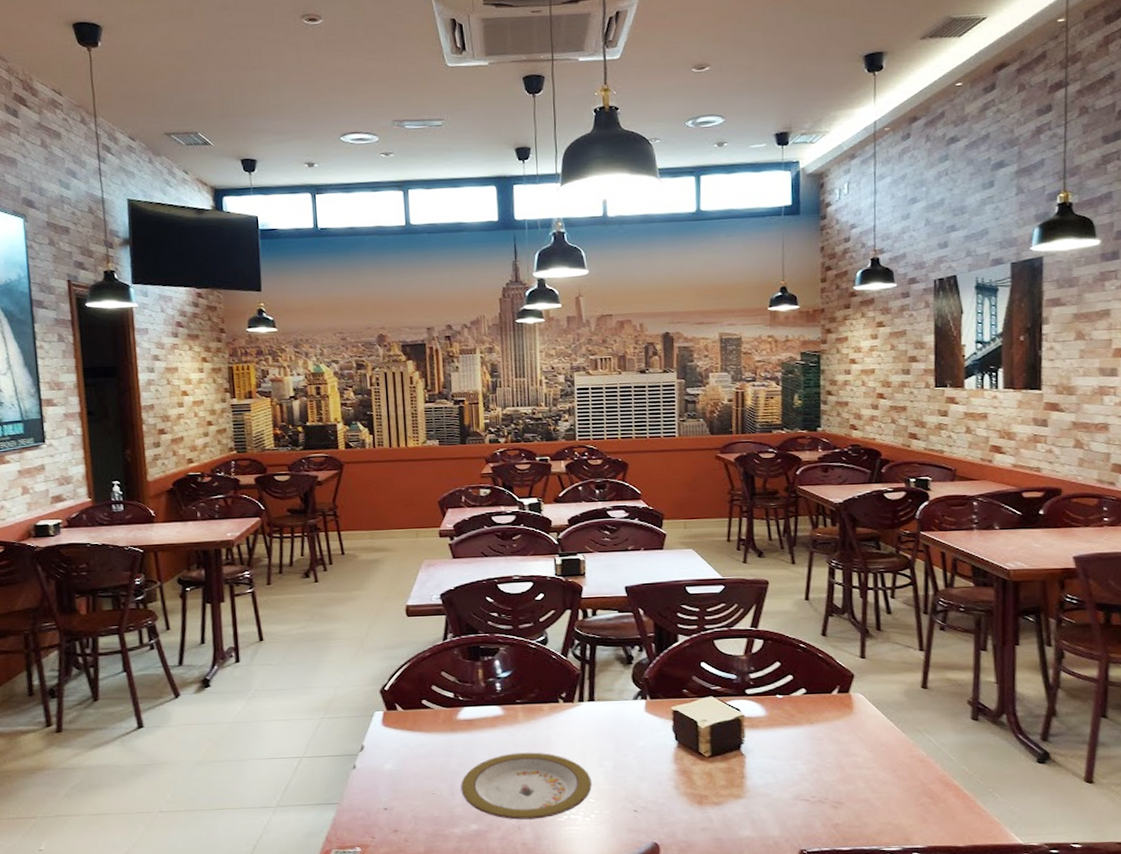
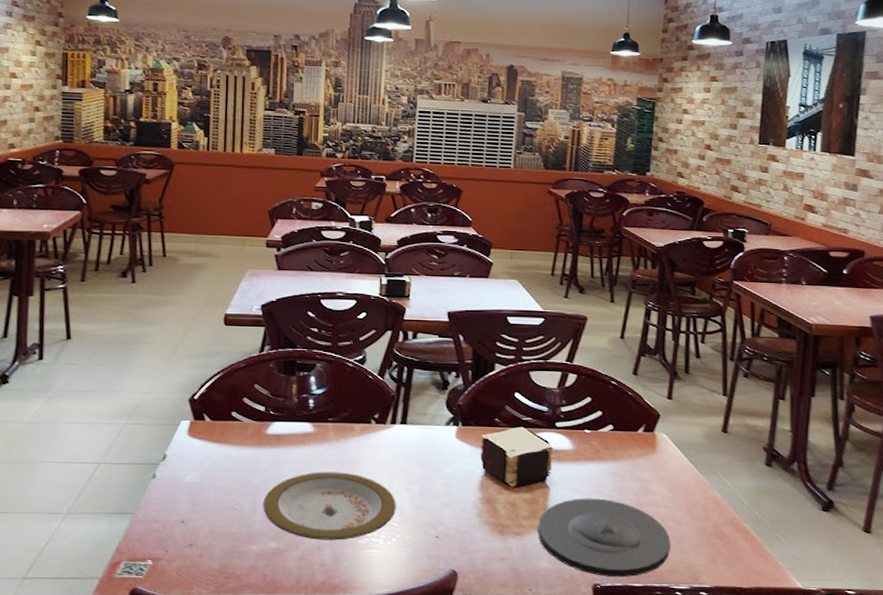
plate: none [737,763,877,842] -> present [538,498,670,577]

